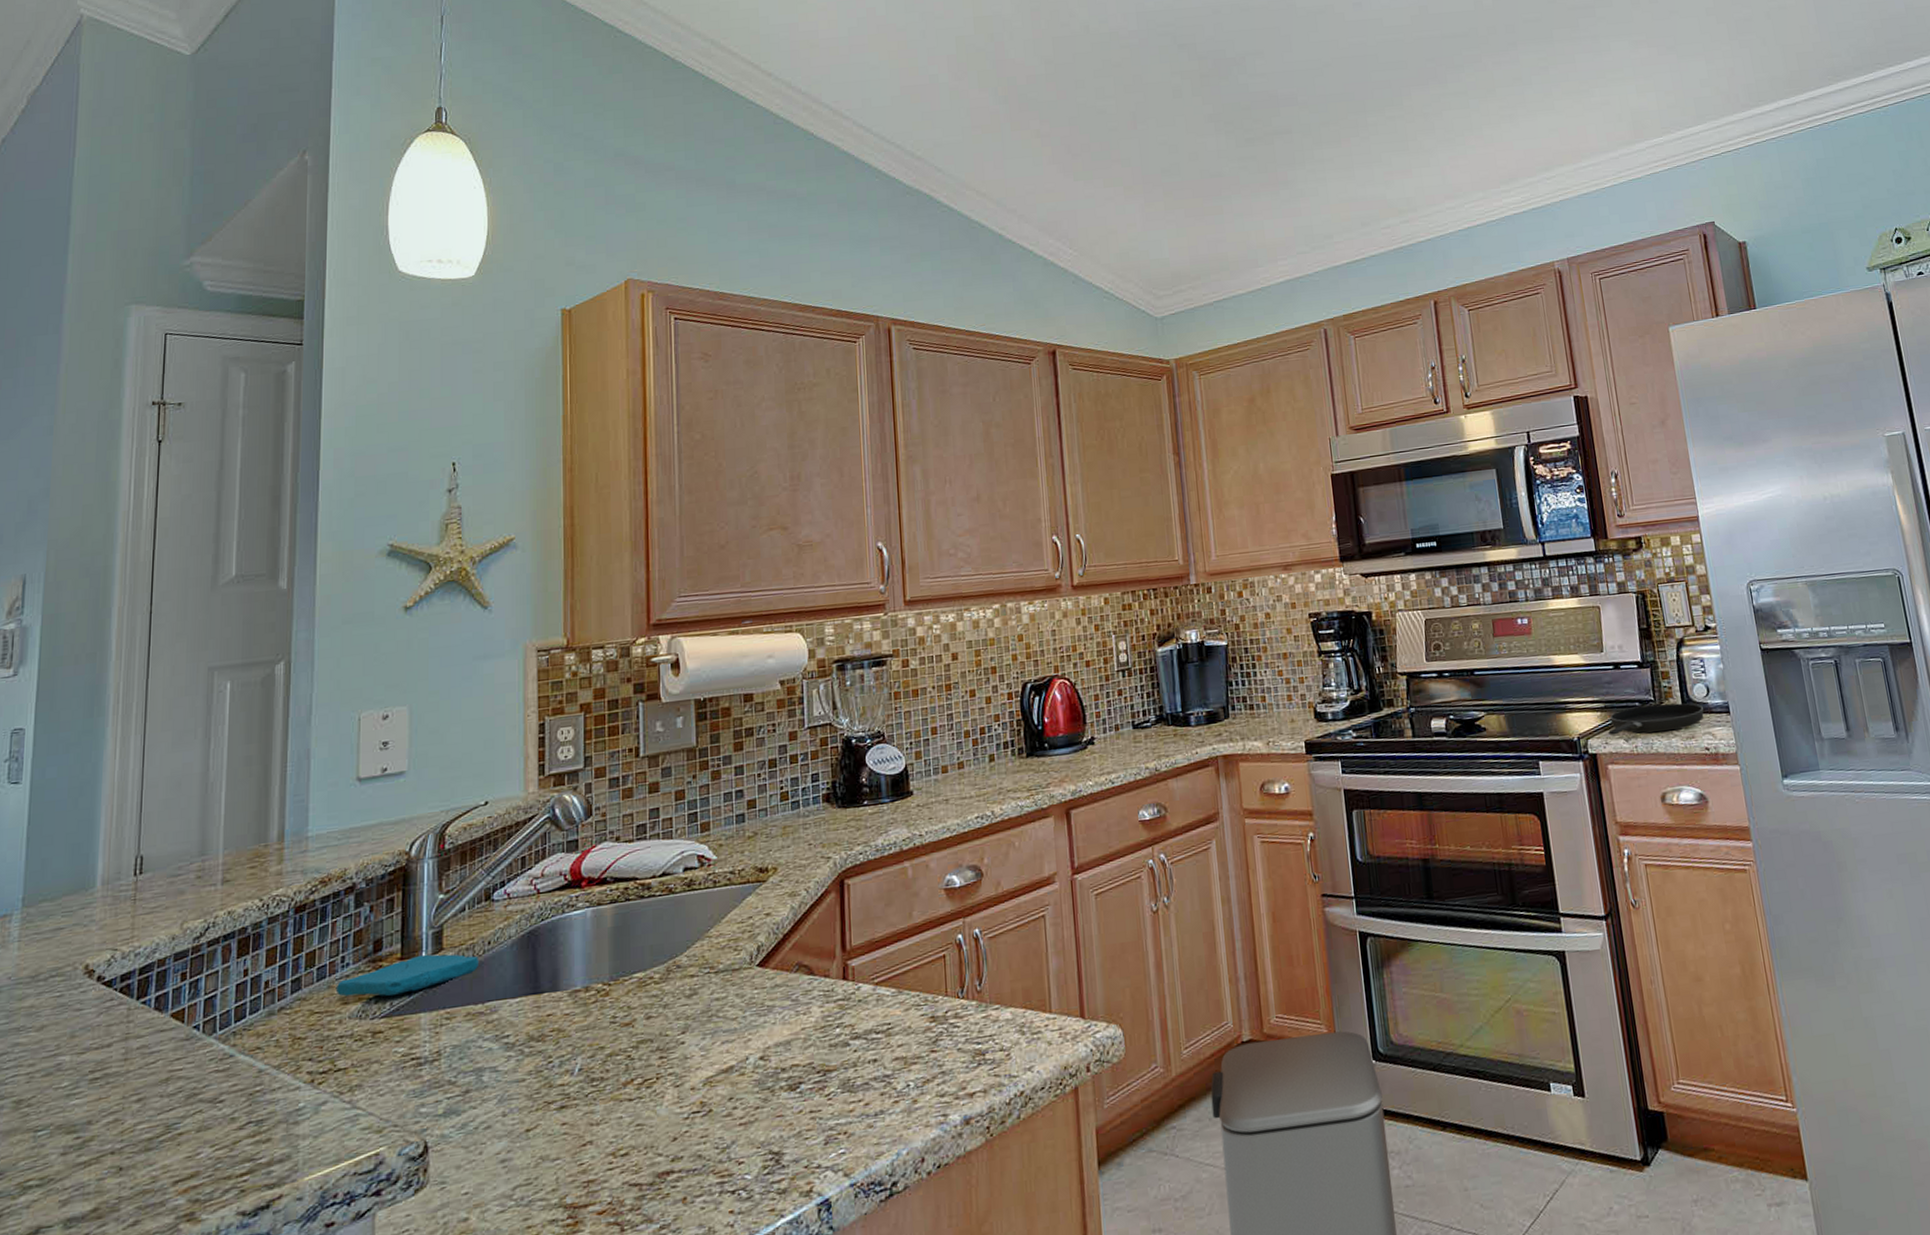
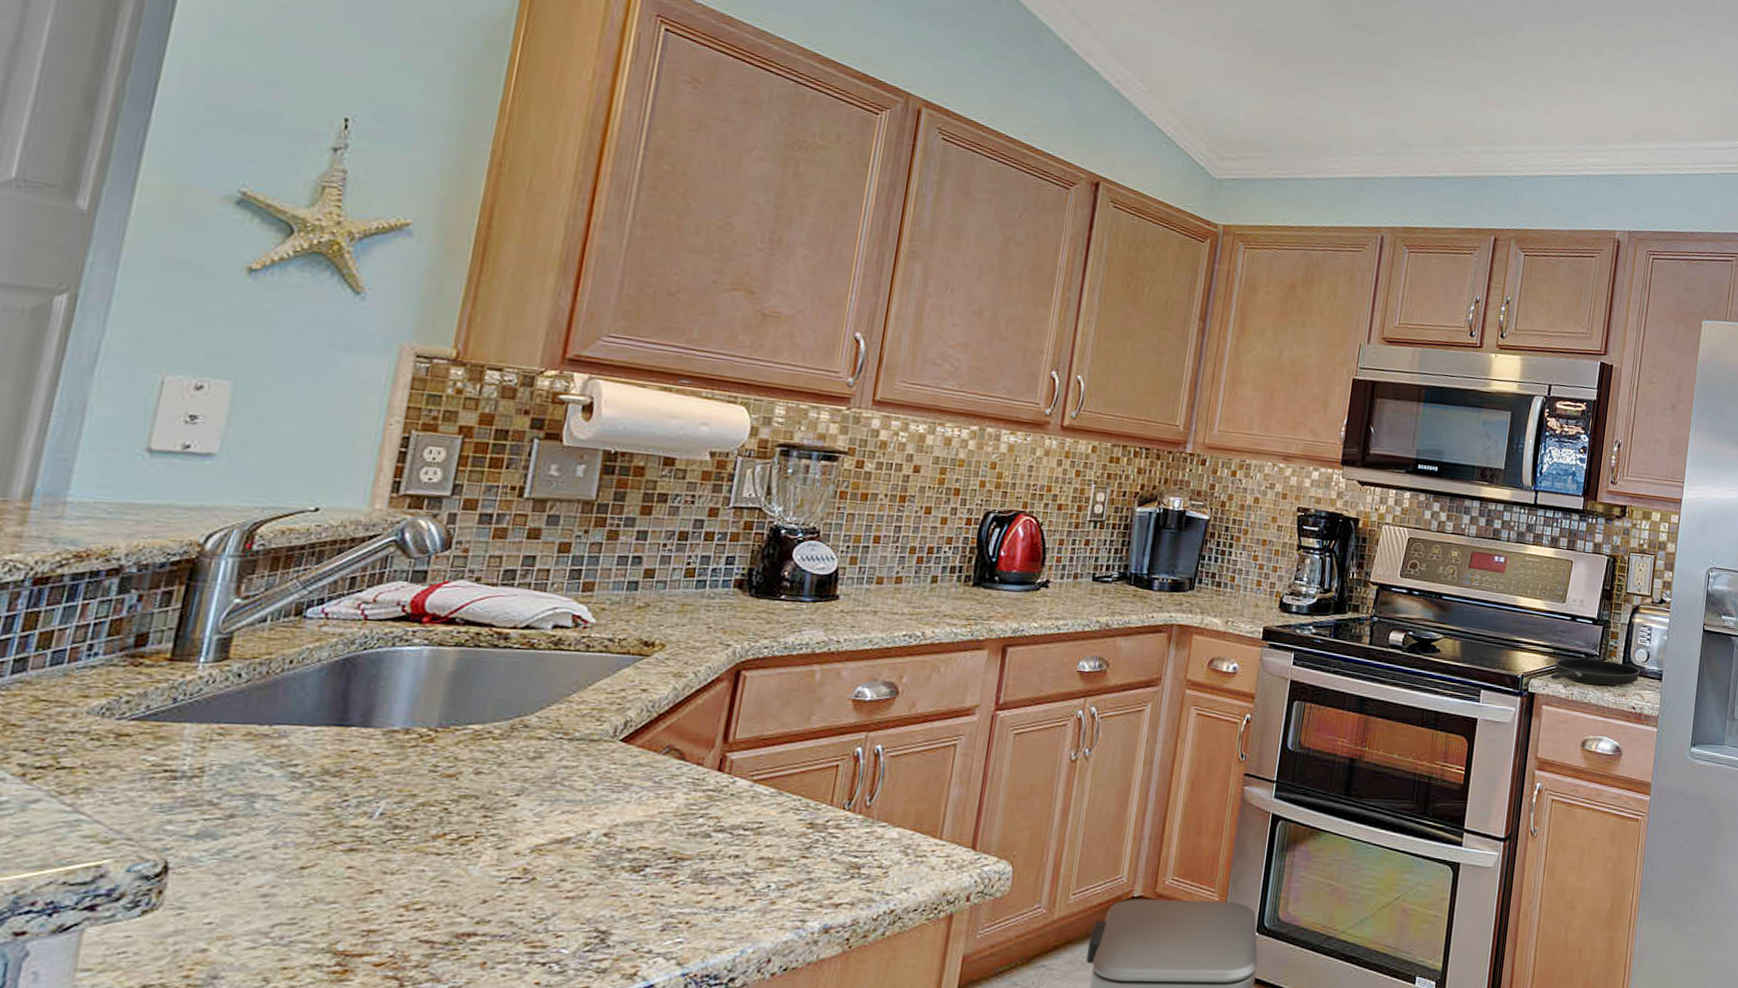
sponge: present [335,954,480,997] -> none [73,659,275,698]

